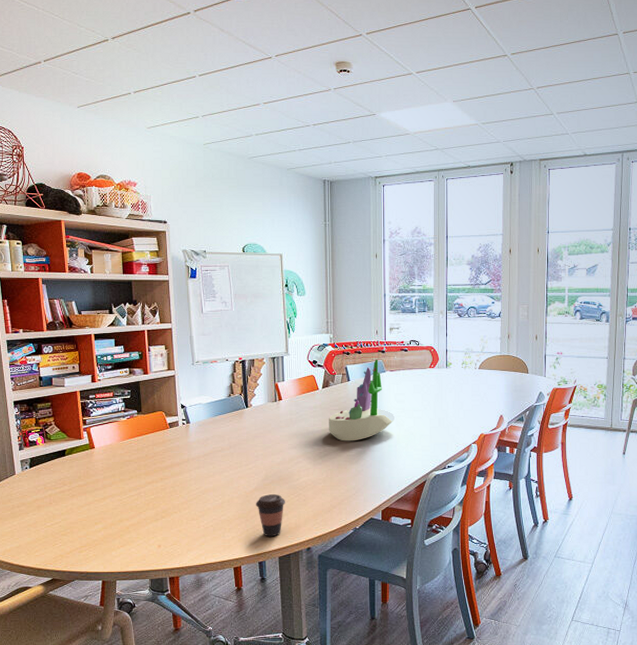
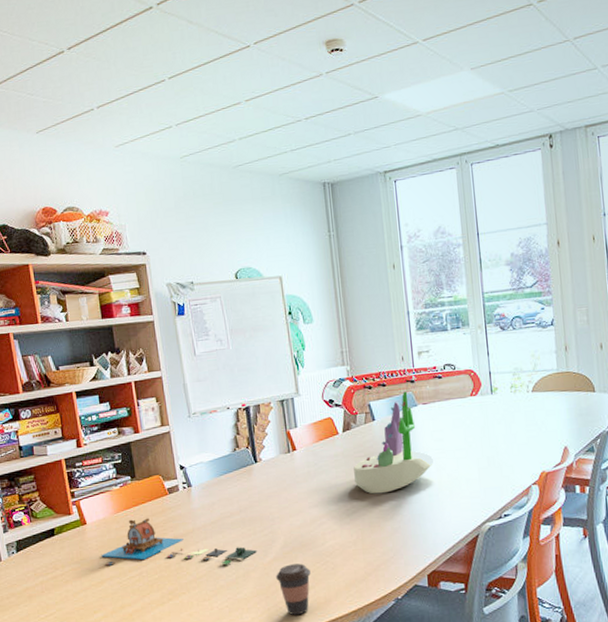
board game: none [105,447,242,490] -> present [101,518,258,566]

